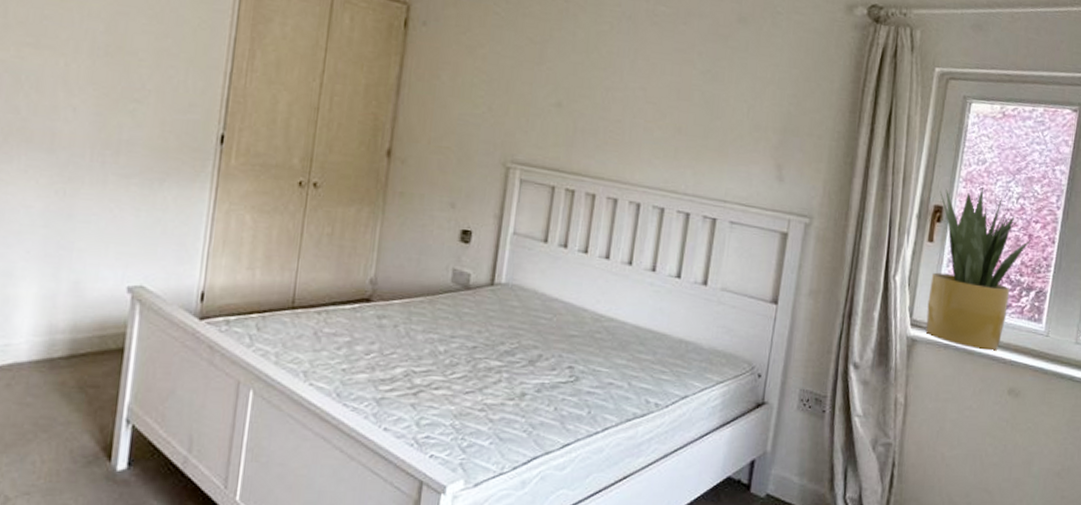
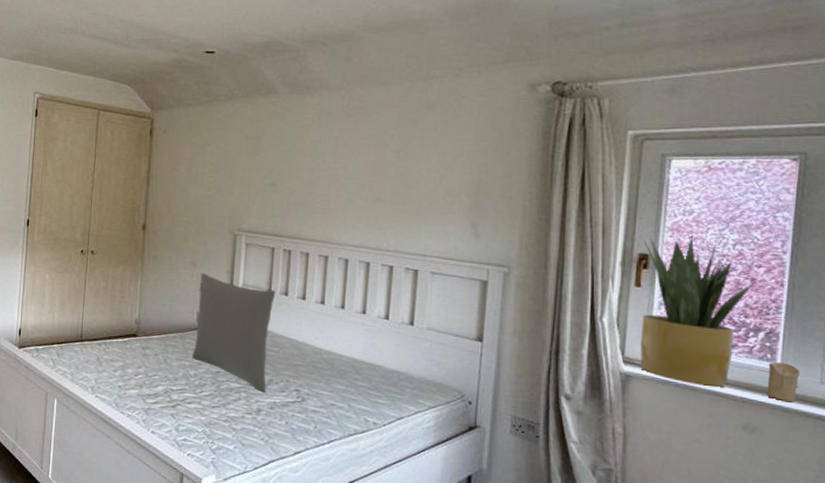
pillow: none [443,216,554,373] -> present [192,272,276,393]
candle: none [1031,322,1060,364] -> present [767,362,800,403]

